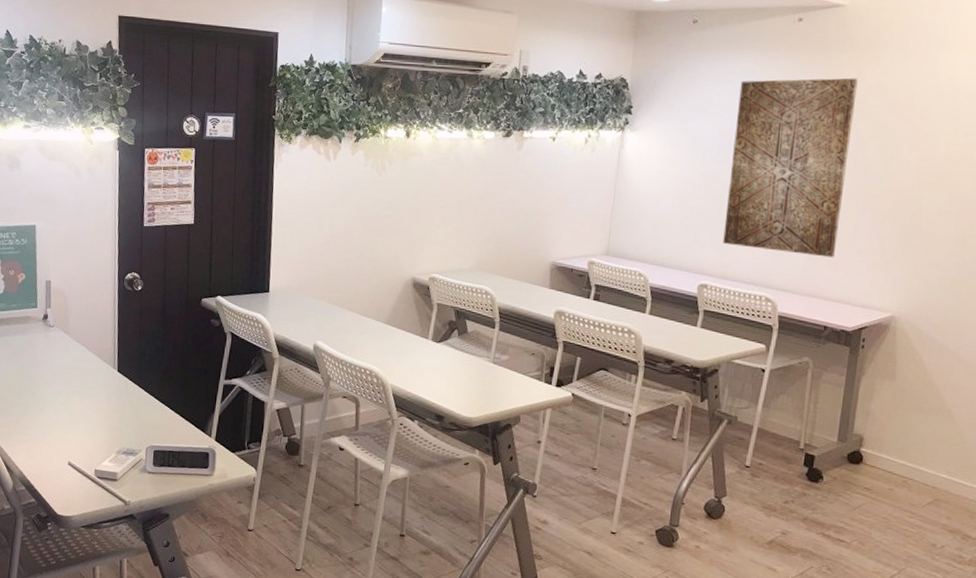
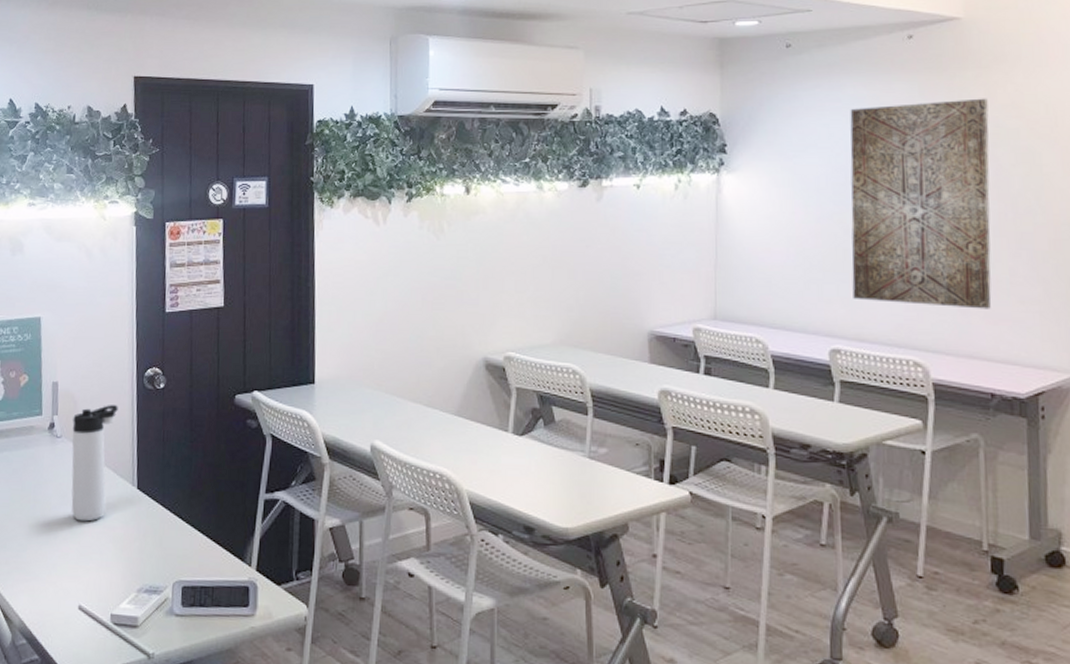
thermos bottle: none [62,302,102,396] -> present [71,405,118,522]

